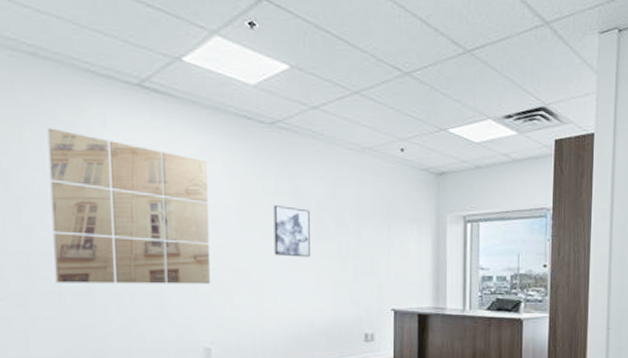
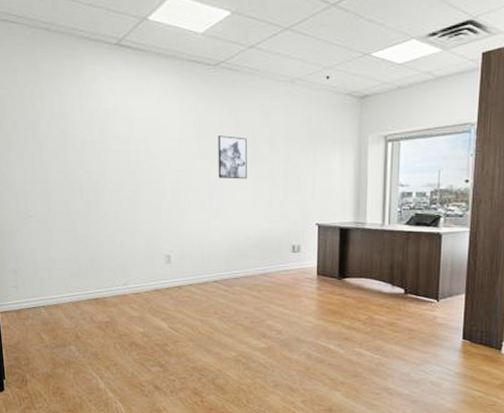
wall art: present [47,128,210,285] -> none [57,85,170,204]

